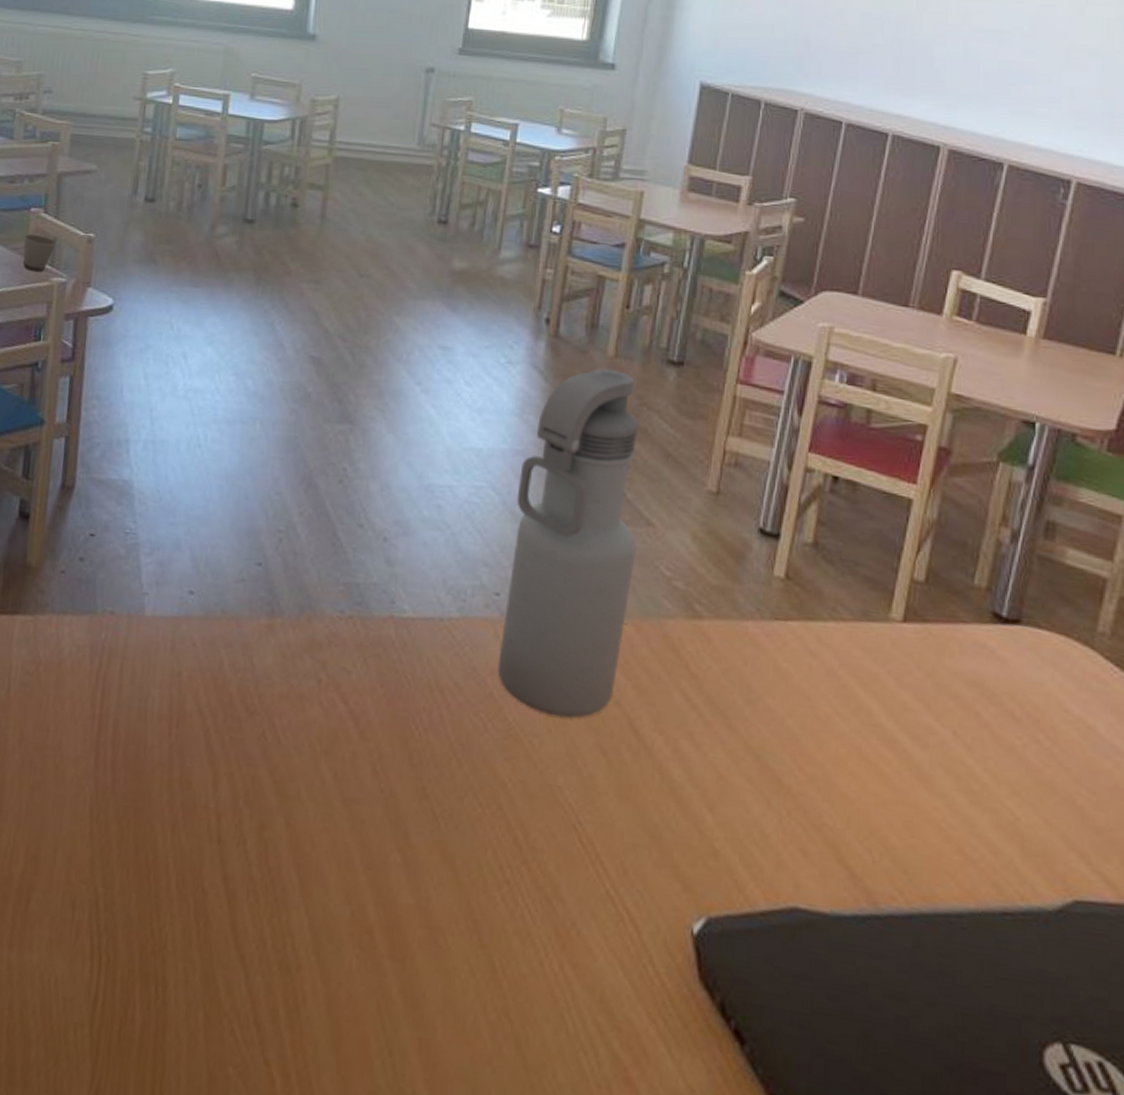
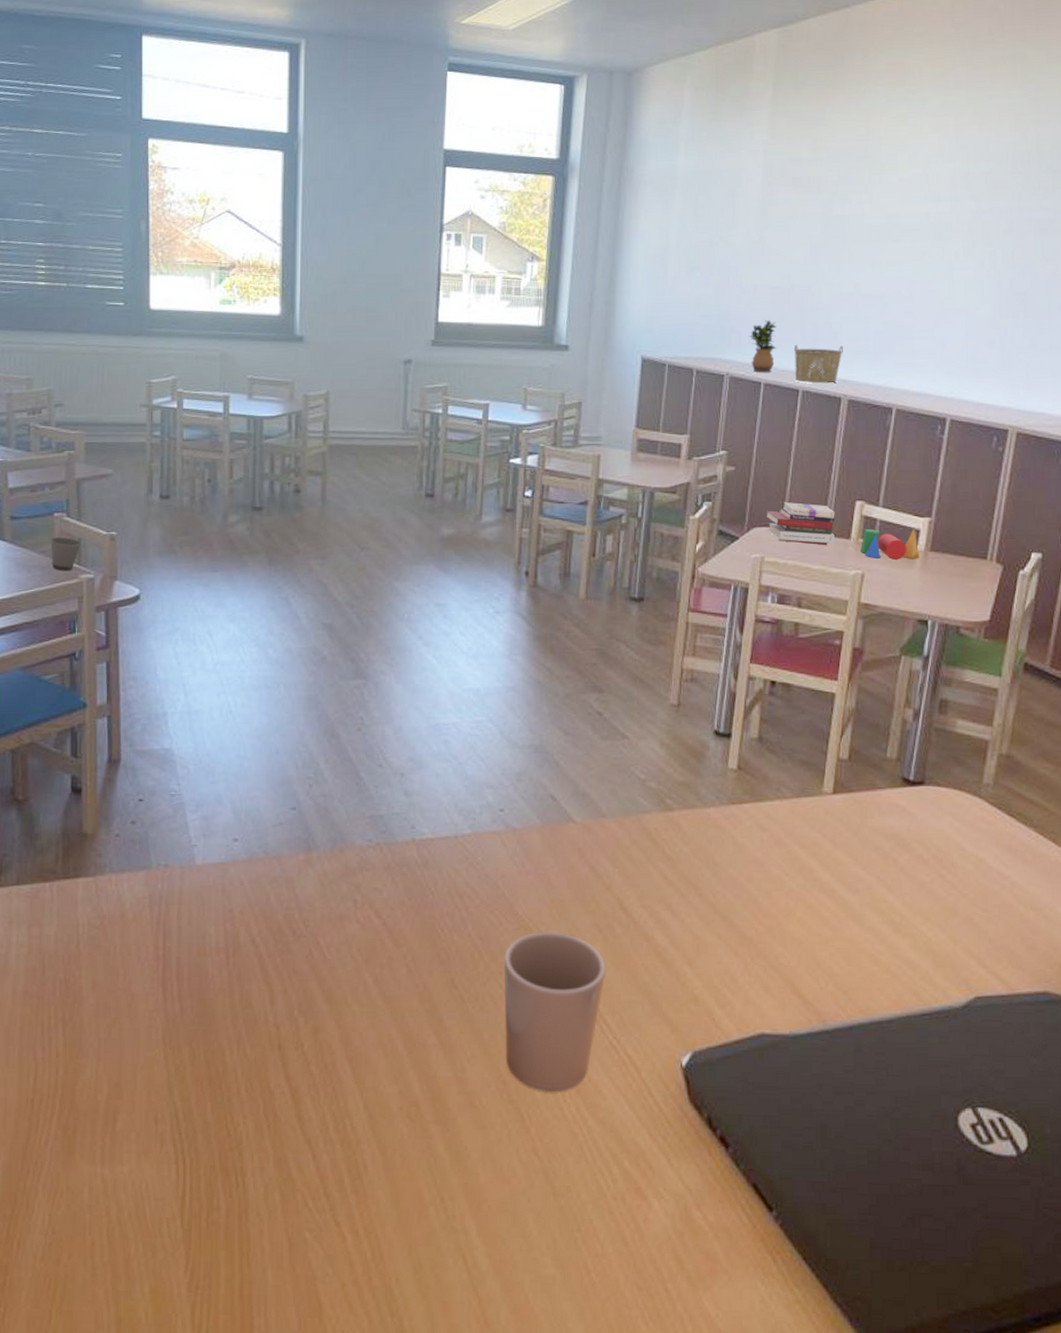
mug: none [479,744,608,944] -> present [503,930,606,1092]
water bottle: present [497,368,639,718] -> none [506,609,615,906]
potted plant: none [831,49,865,112] -> present [749,319,777,374]
books: none [839,265,925,321] -> present [766,502,835,546]
basket: none [884,81,946,129] -> present [793,345,843,384]
toy blocks: none [954,305,1029,347] -> present [861,528,919,560]

